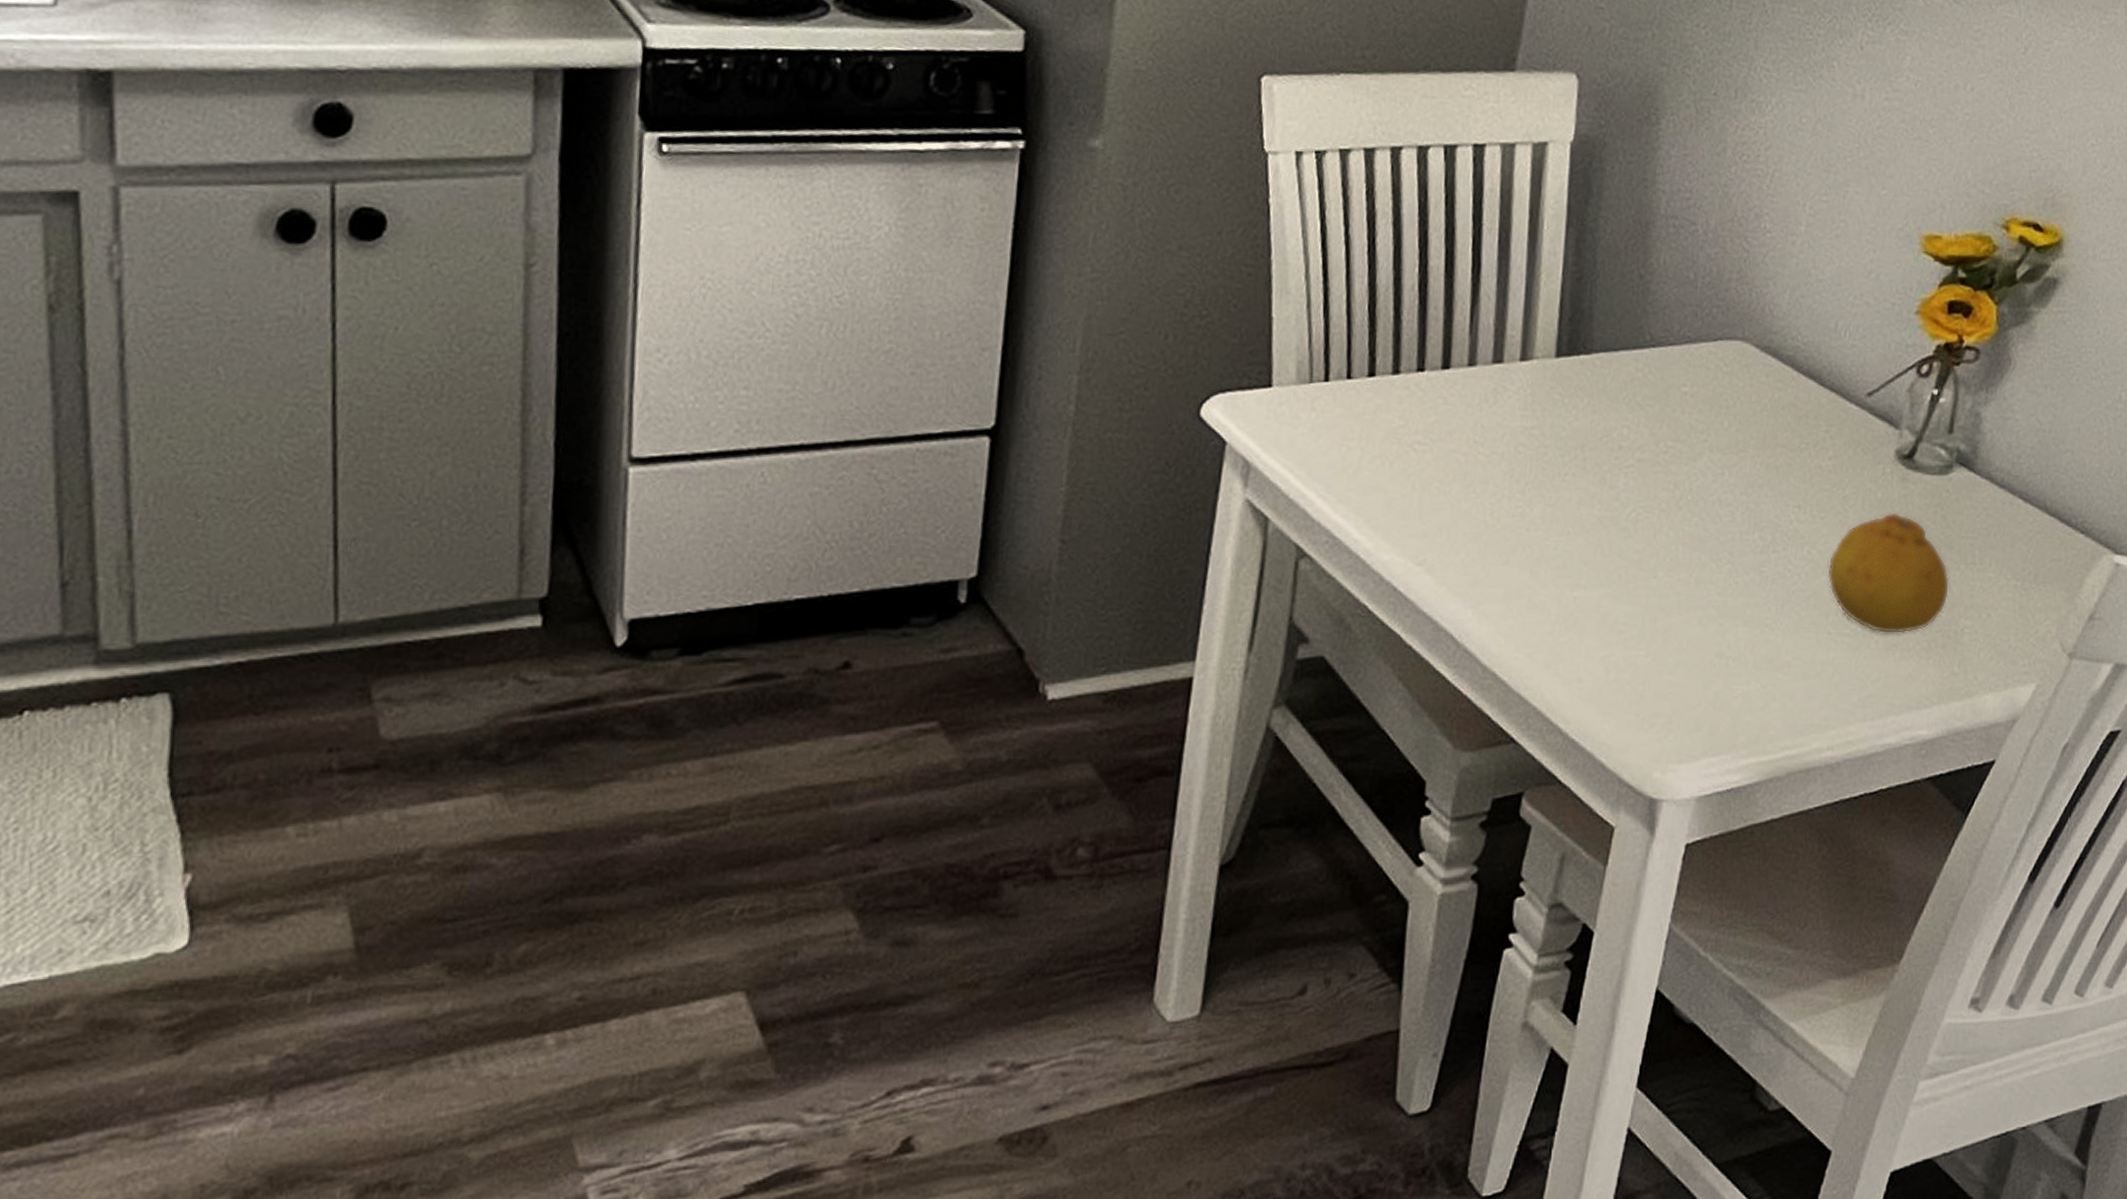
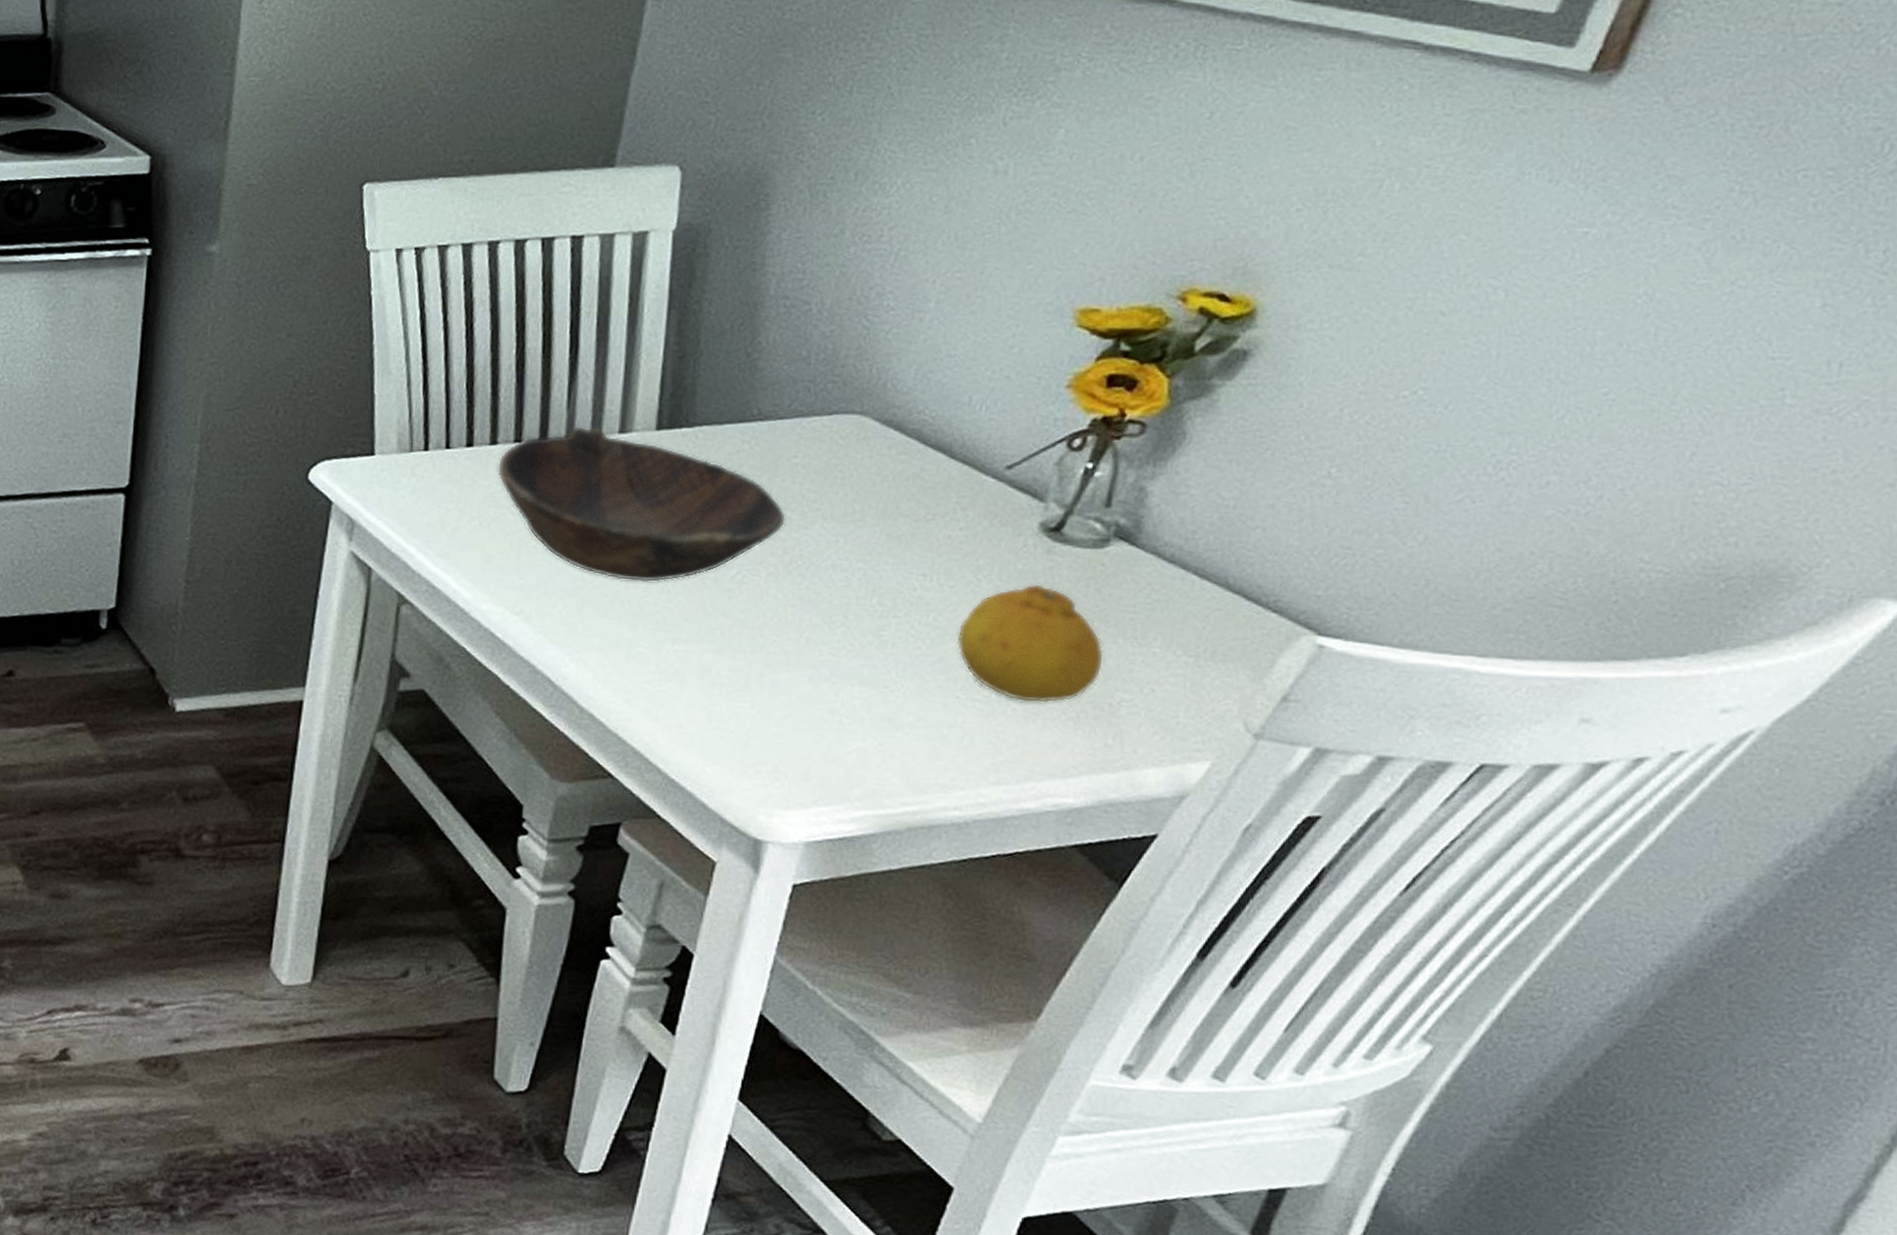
bowl: none [1399,352,1678,524] -> present [496,425,787,583]

